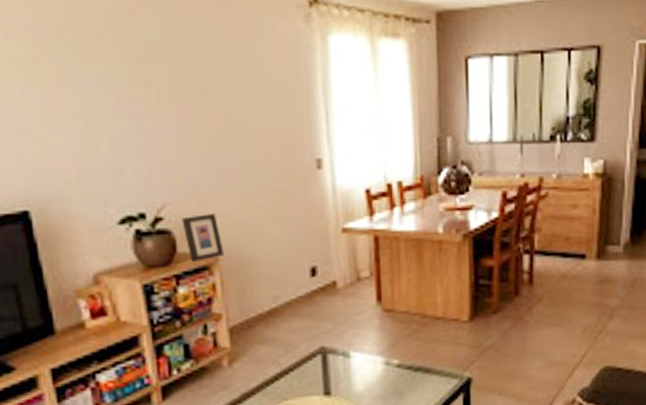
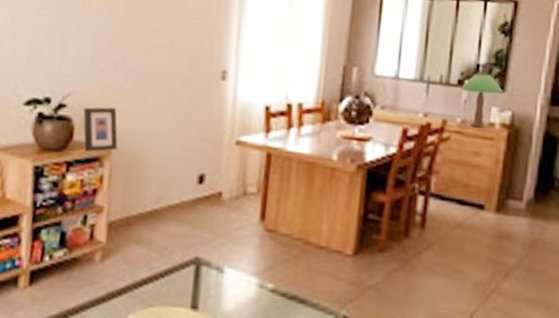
table lamp: none [552,126,594,181] -> present [459,73,503,128]

